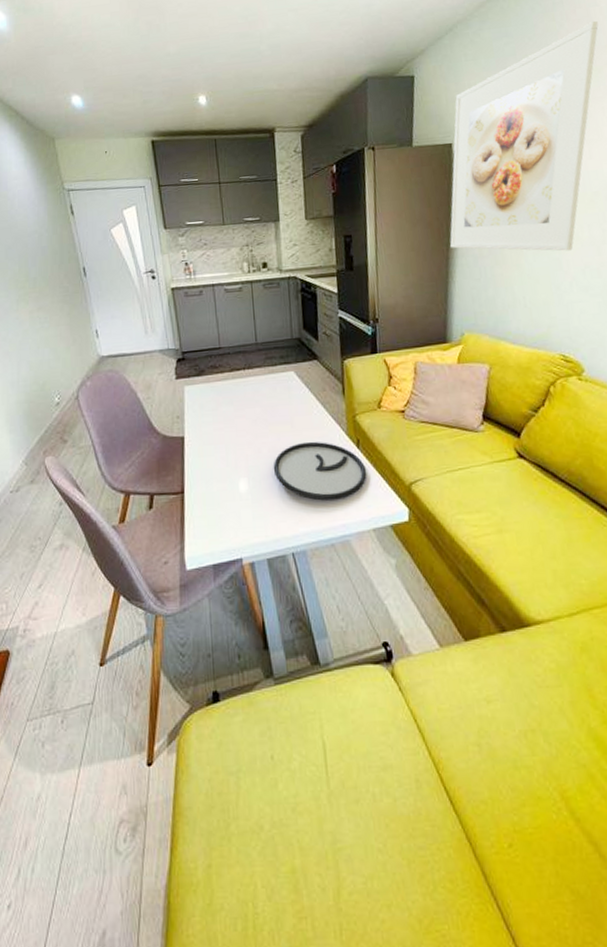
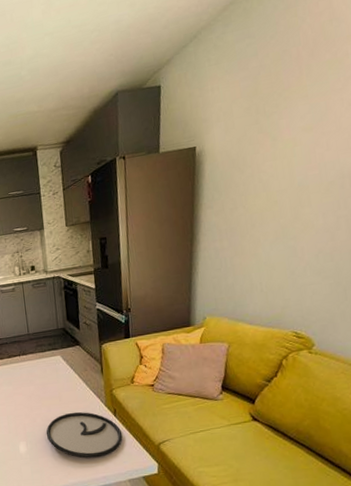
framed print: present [450,20,599,251] -> none [193,11,341,243]

